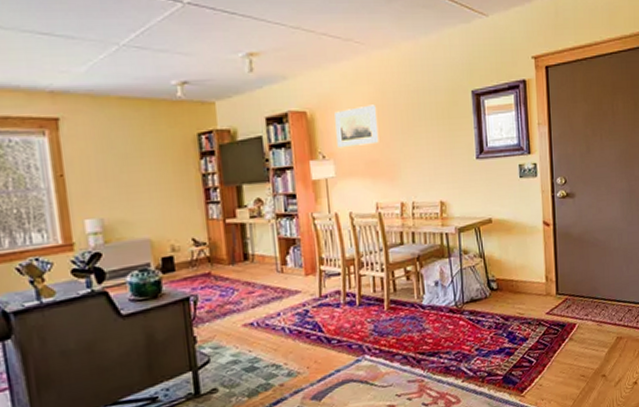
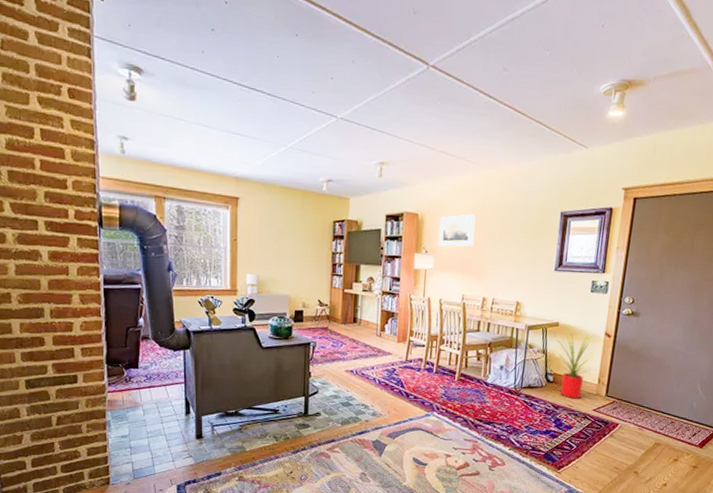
house plant: none [486,223,541,305] -> present [548,328,596,399]

